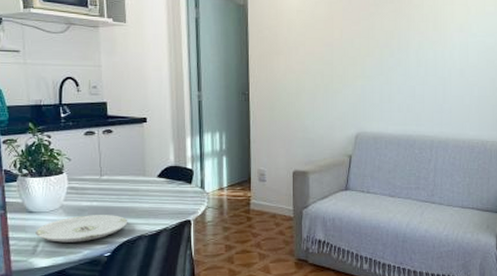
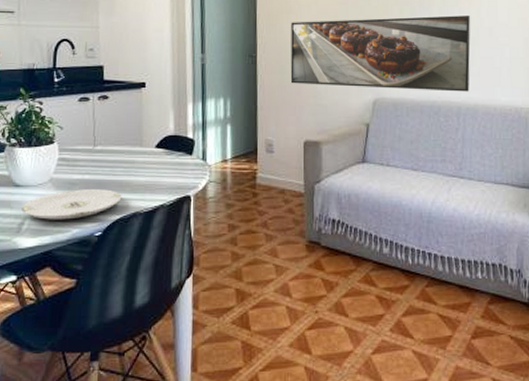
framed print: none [280,57,444,127] -> present [290,15,471,92]

